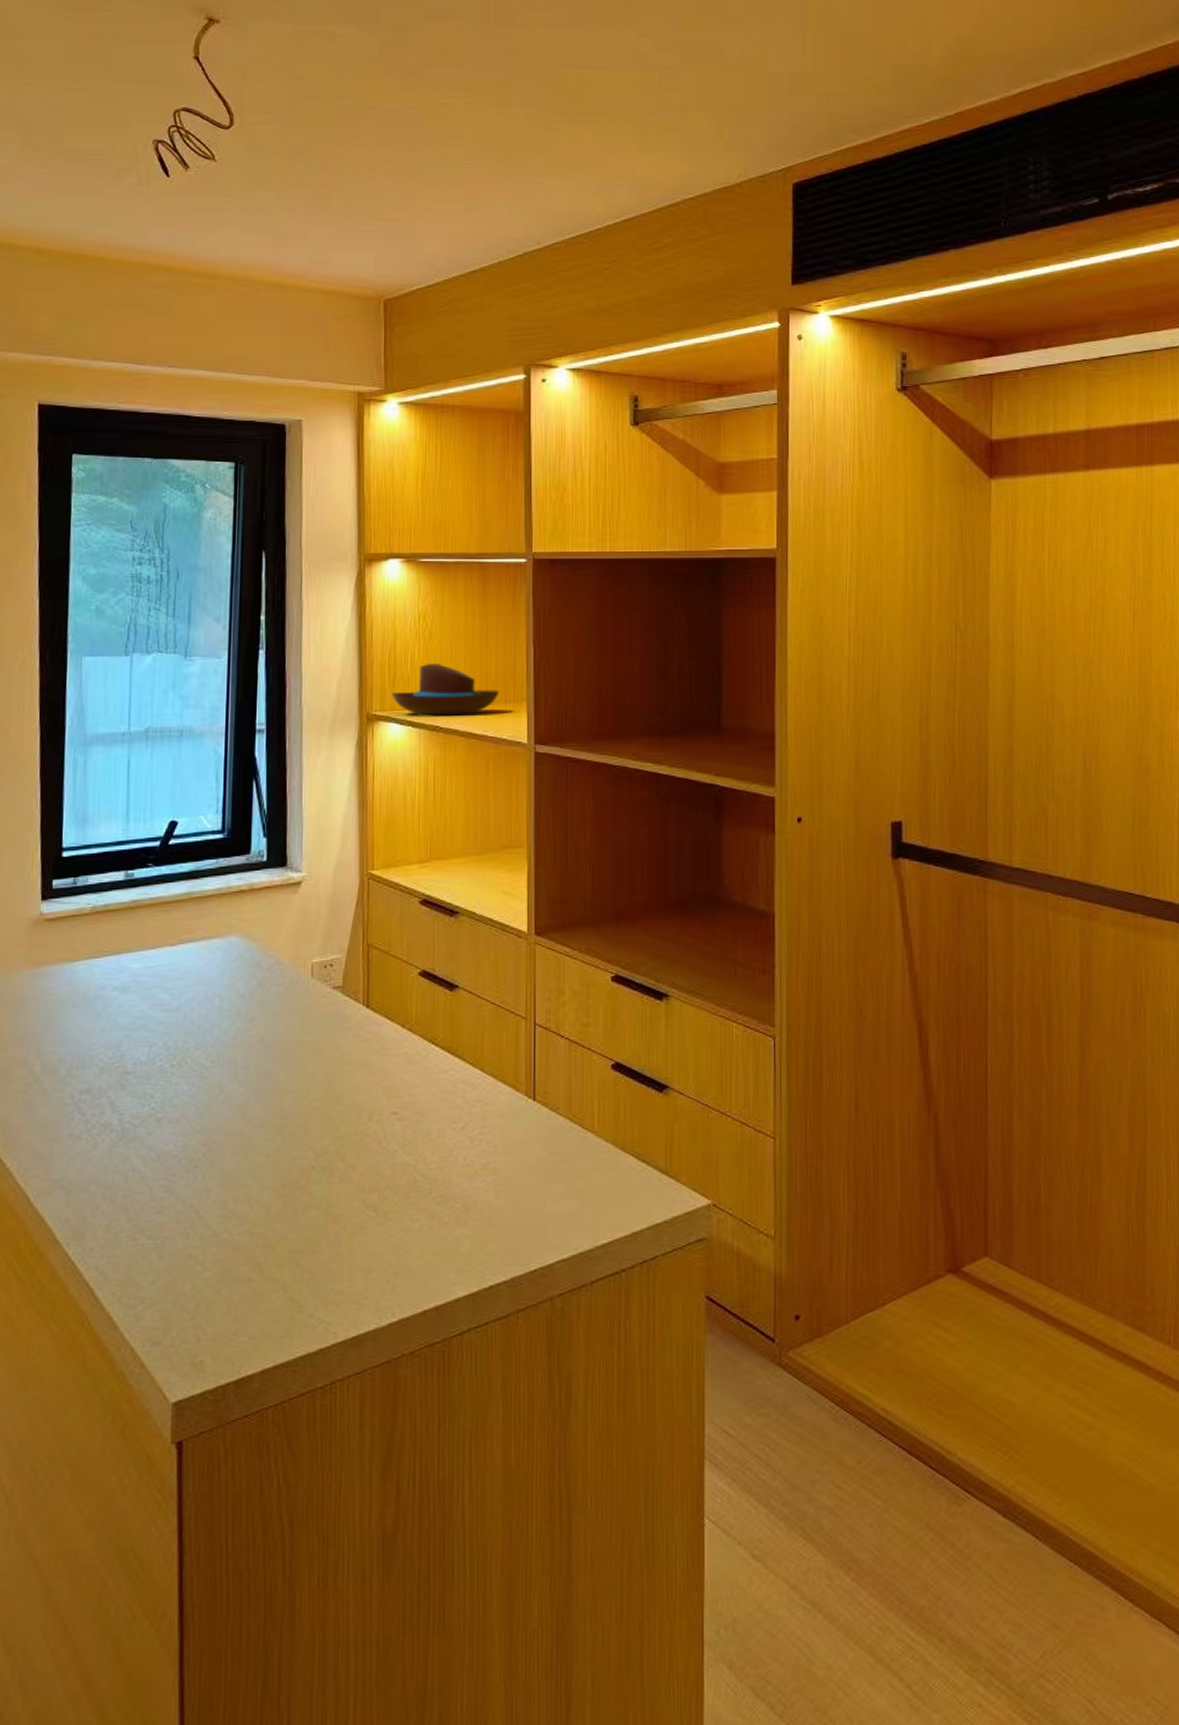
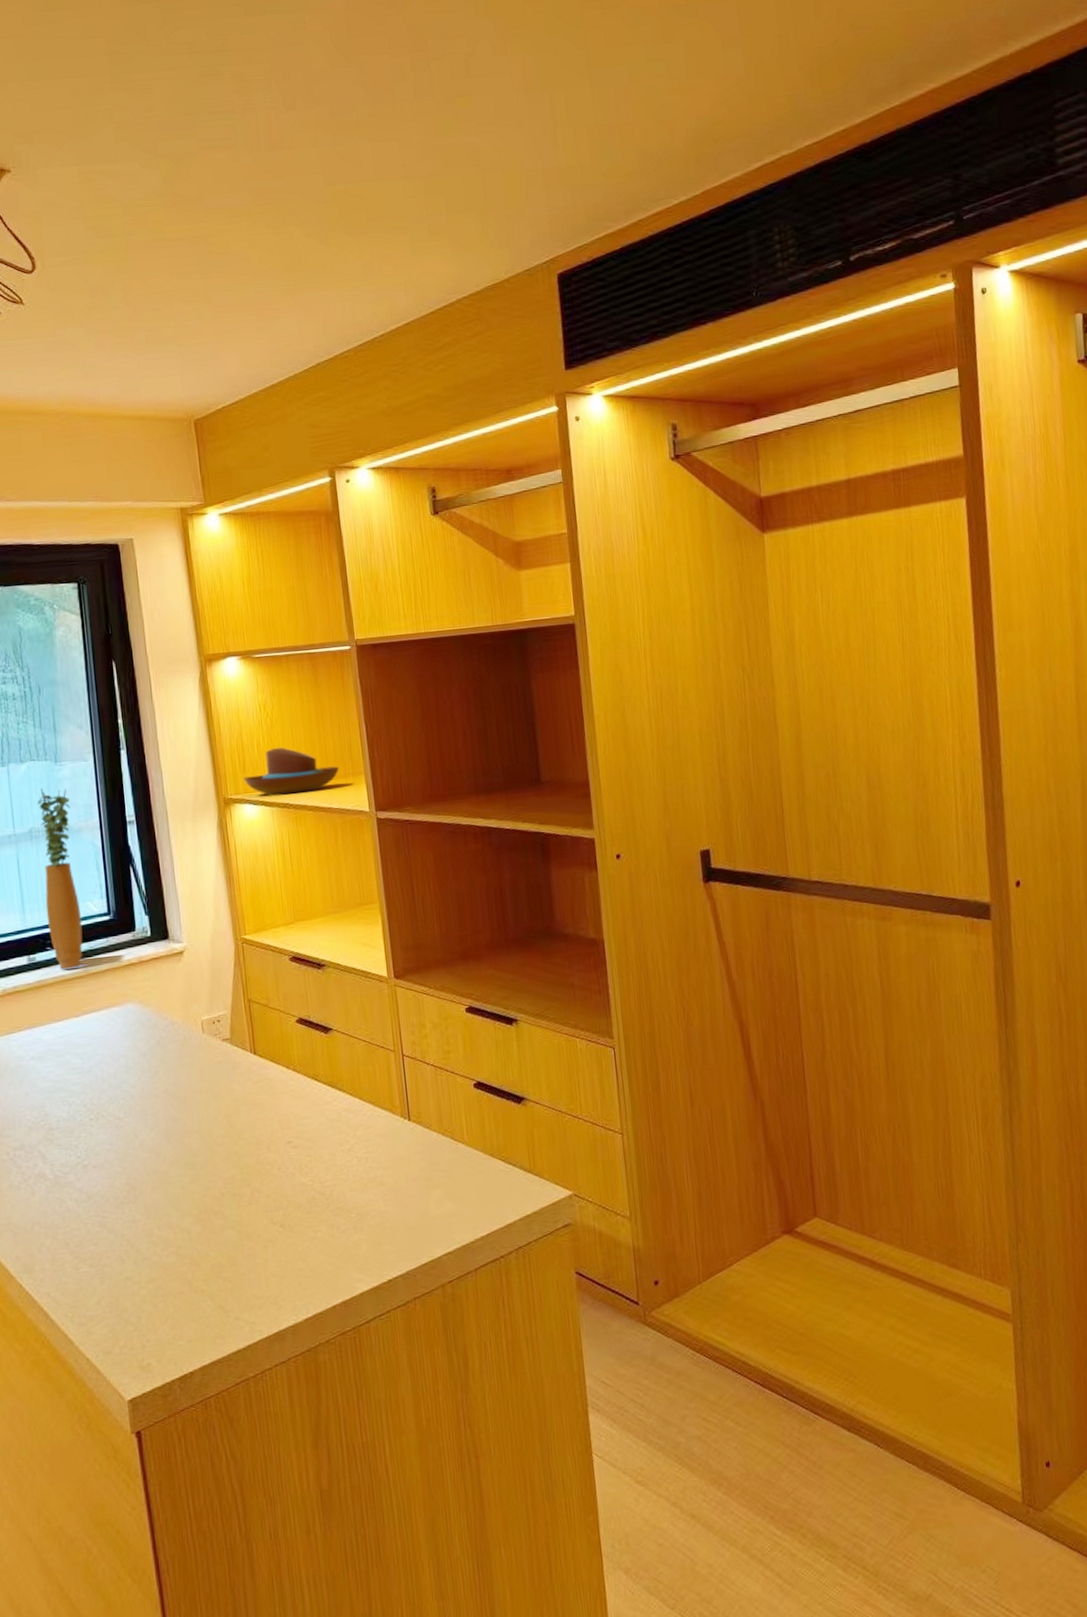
vase: none [152,683,195,890] -> present [37,787,83,970]

